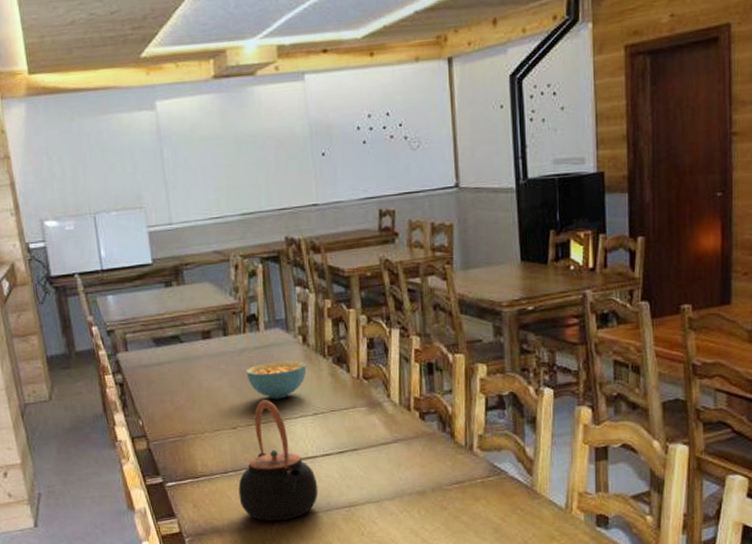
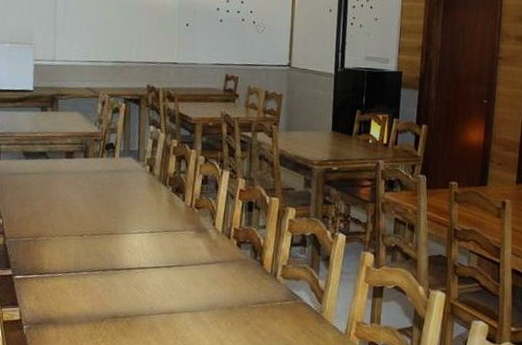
teapot: present [238,400,318,522] -> none [76,215,145,320]
cereal bowl: present [246,361,307,399] -> none [98,184,150,216]

